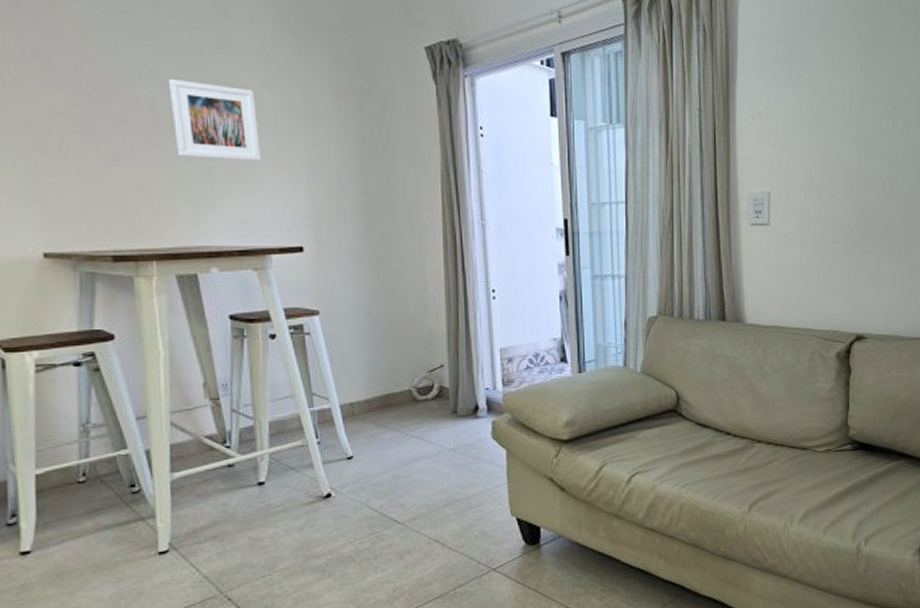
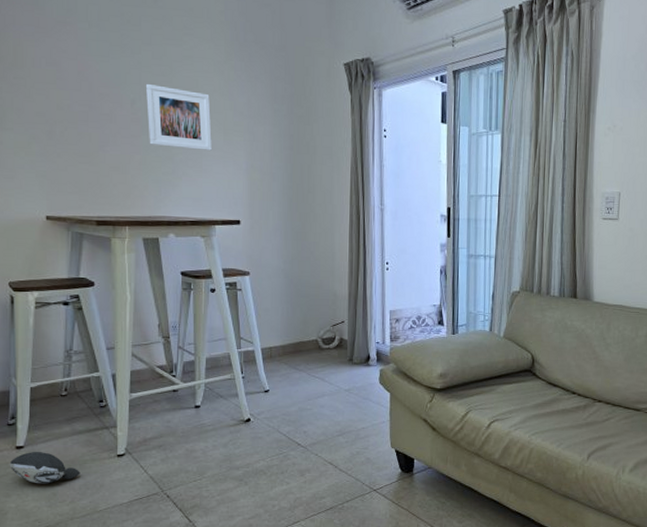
plush toy: none [12,555,110,598] -> present [9,451,80,484]

